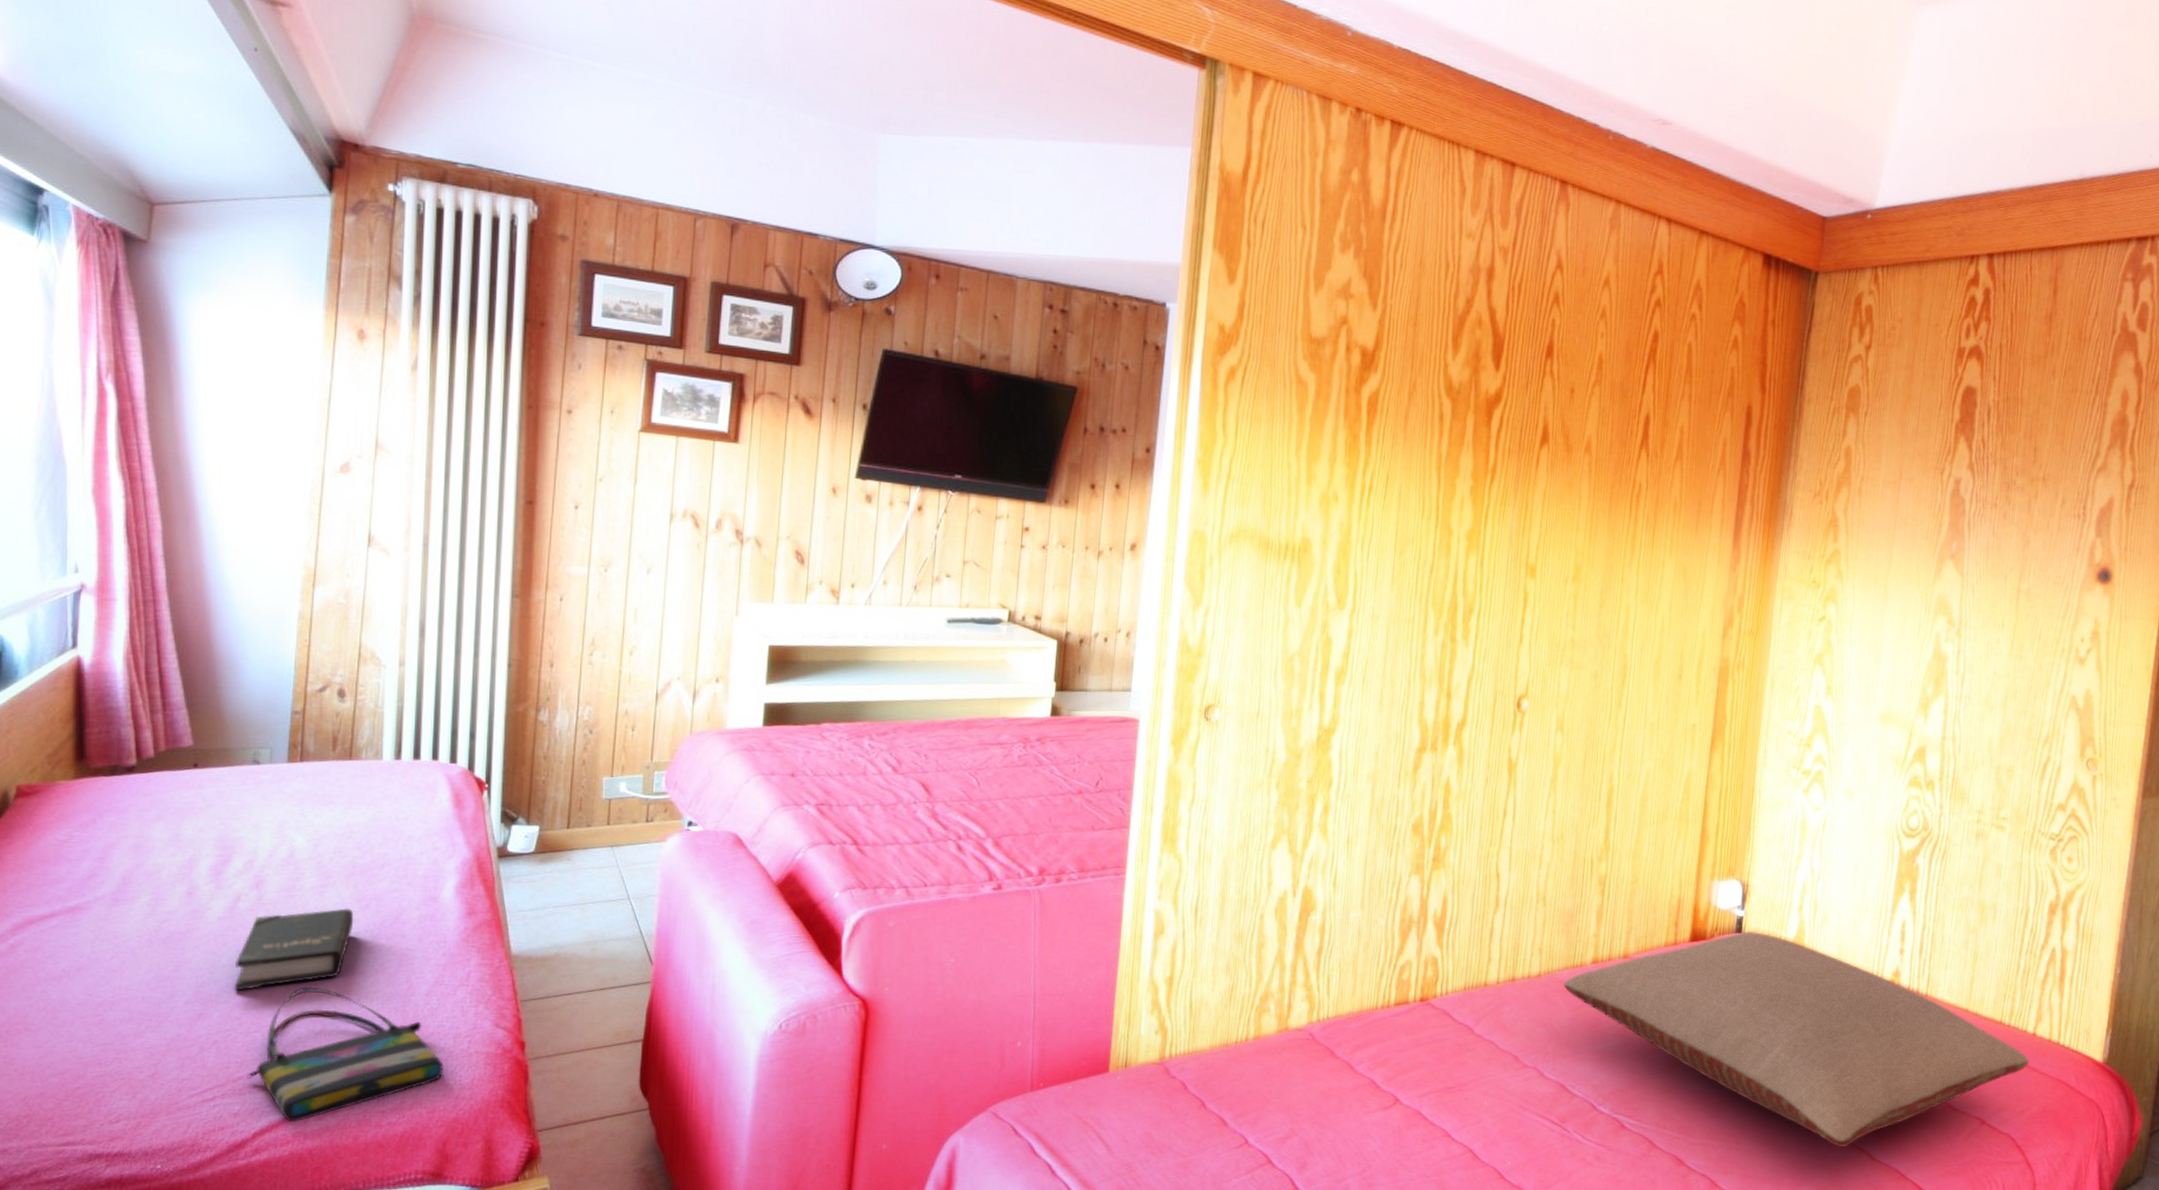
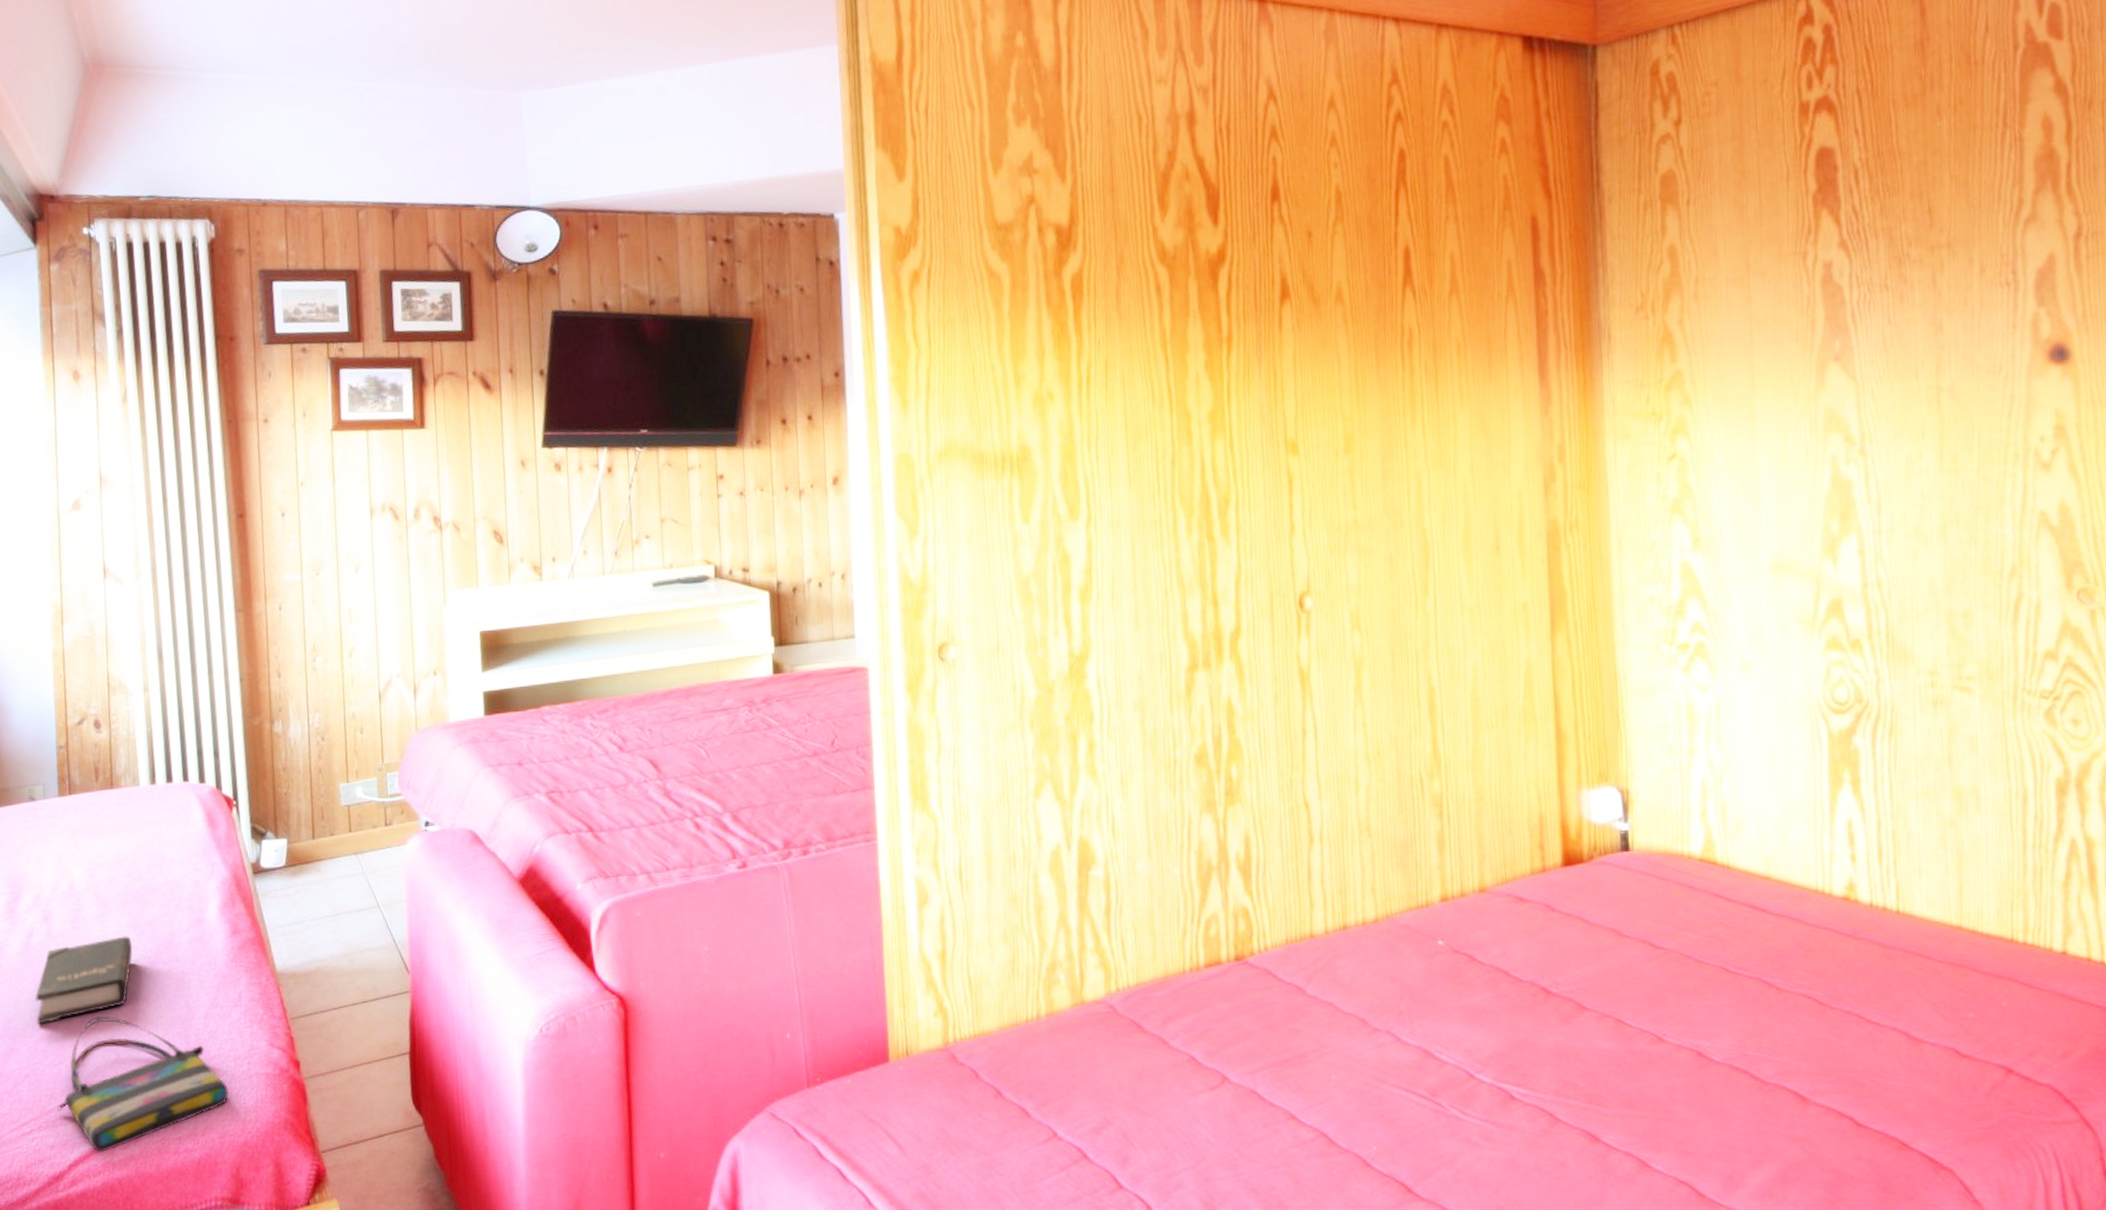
pillow: present [1563,931,2029,1147] -> none [1408,848,2063,1111]

